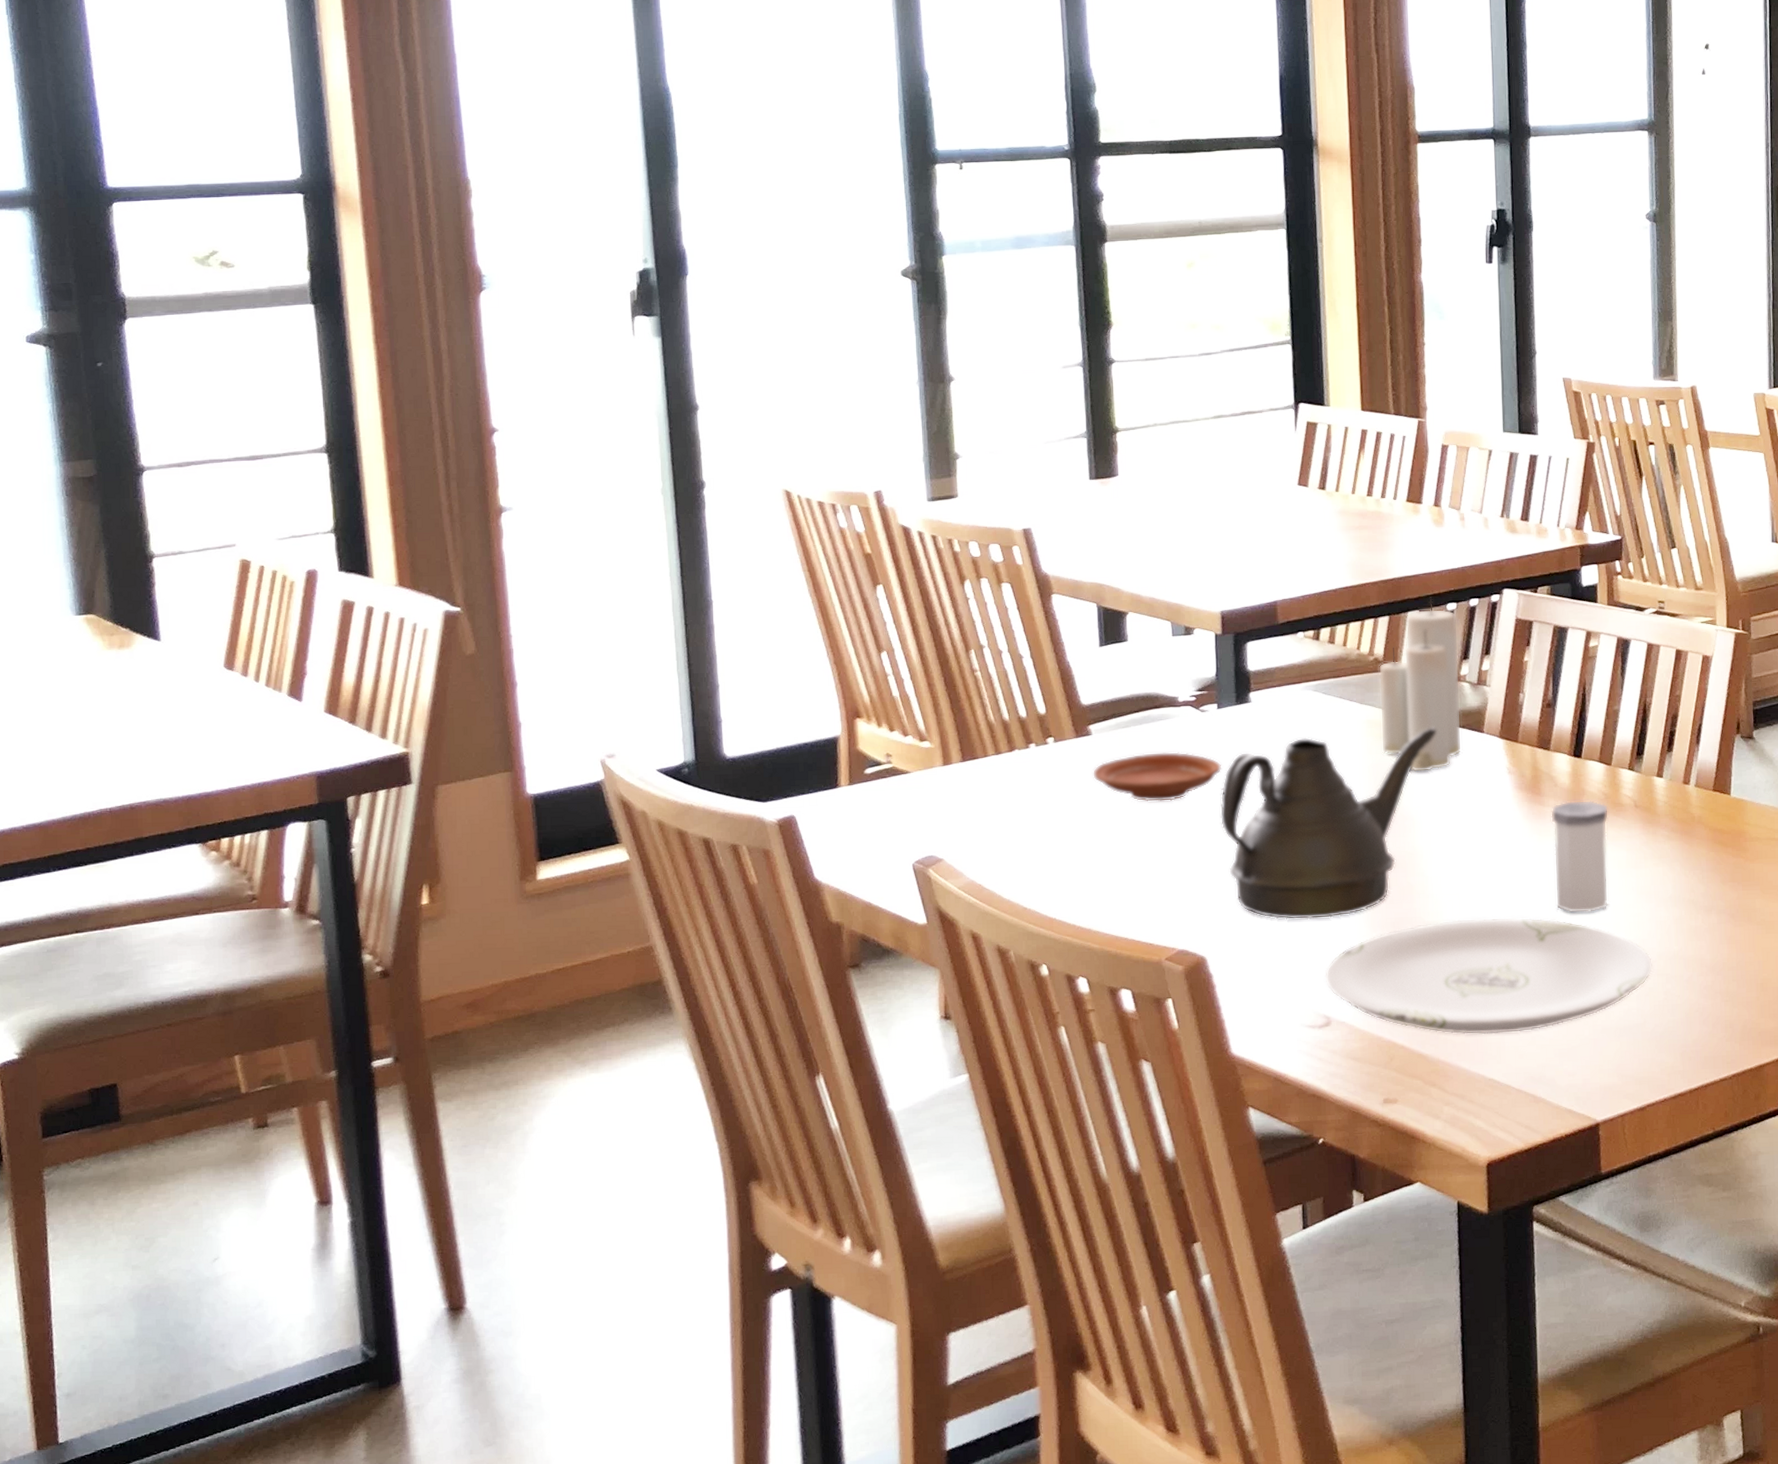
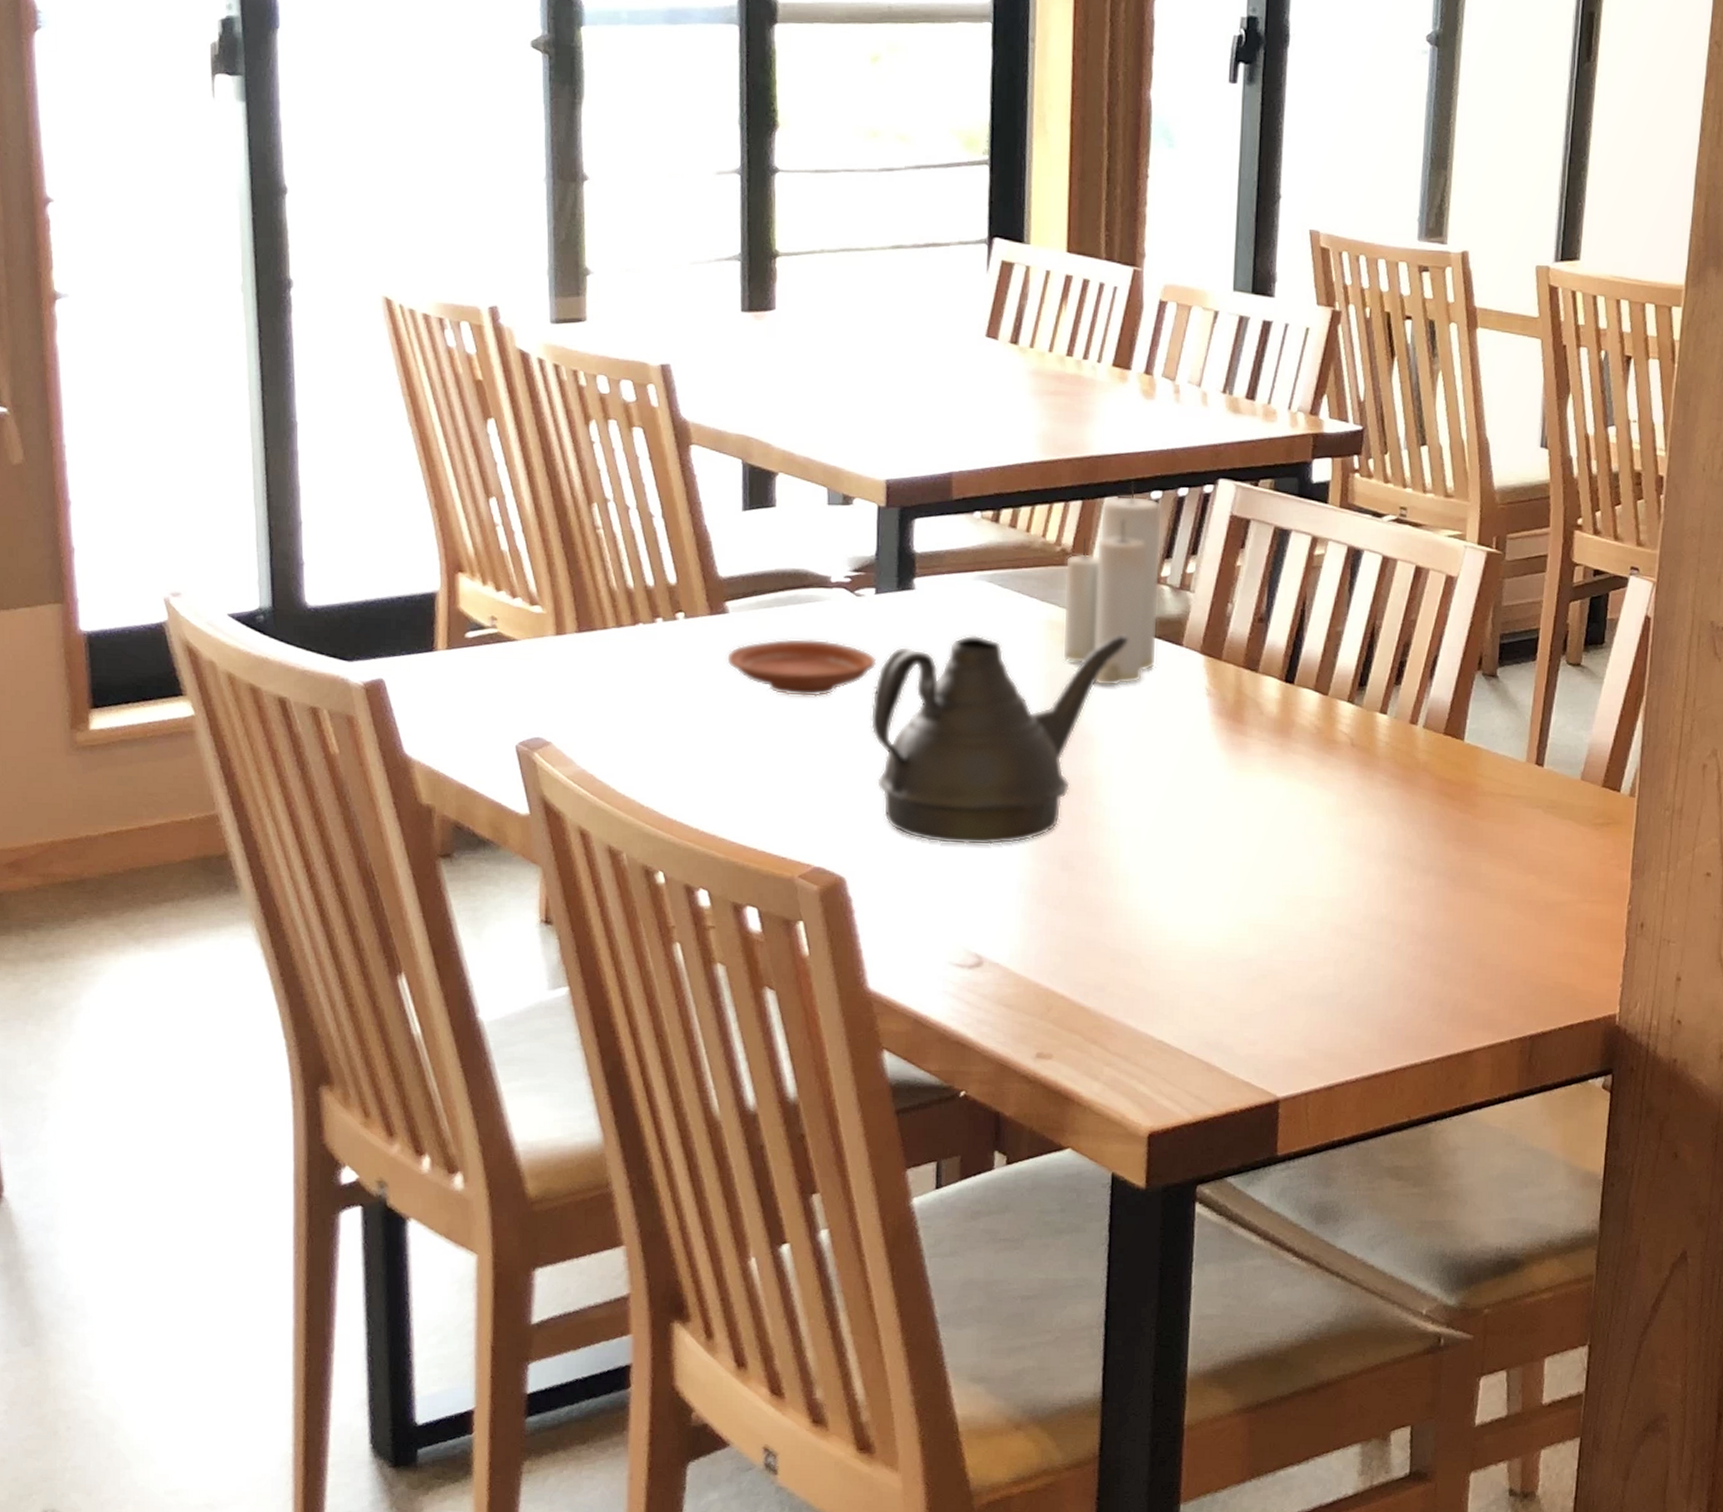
plate: present [1323,916,1654,1035] -> none [978,857,1357,992]
salt shaker: present [1551,800,1609,914] -> none [1250,732,1321,864]

